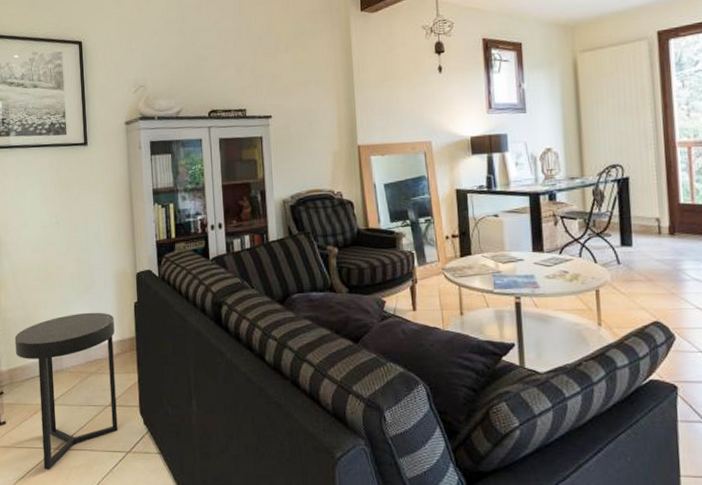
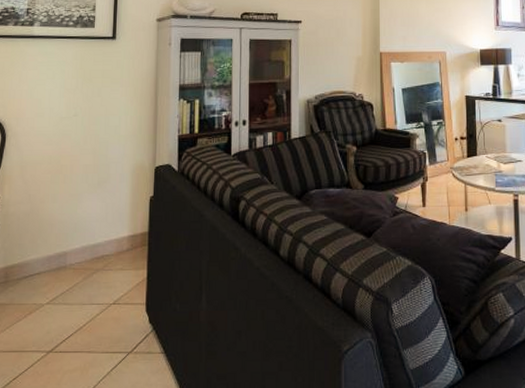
side table: present [15,312,118,470] -> none [15,206,127,375]

